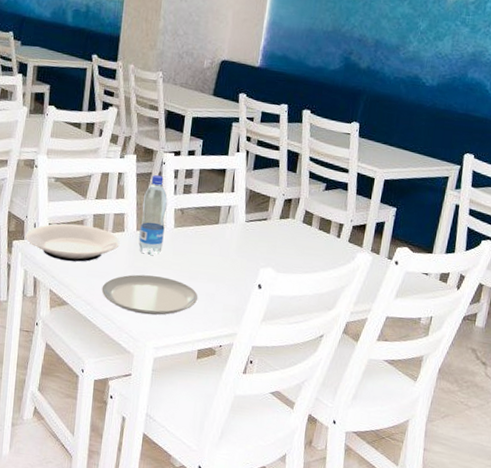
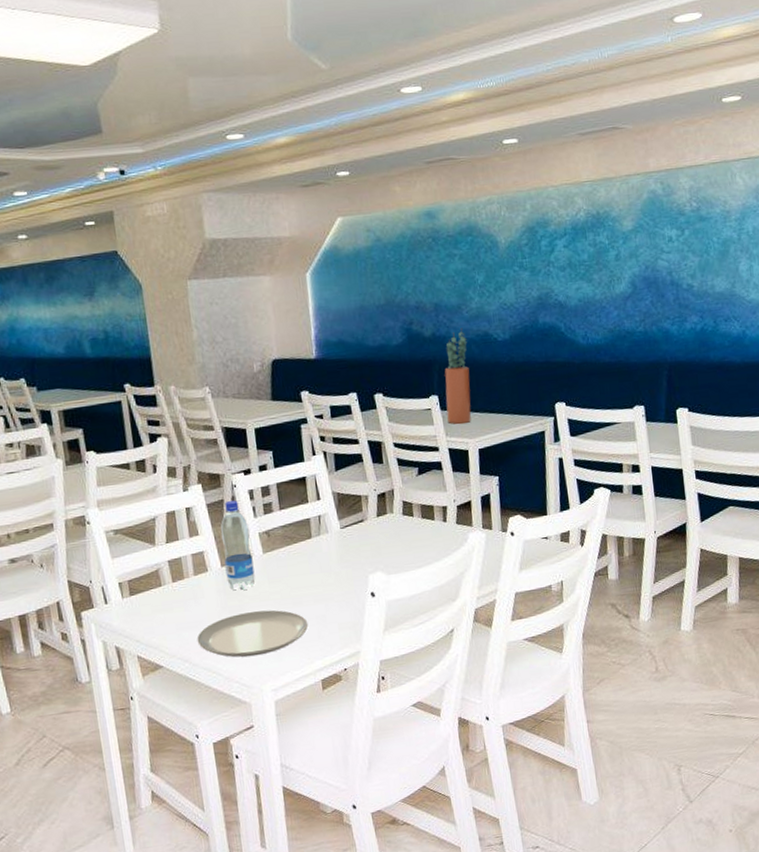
plate: present [25,223,120,262] -> none [94,574,206,621]
vase: none [363,66,398,155] -> present [444,327,472,425]

